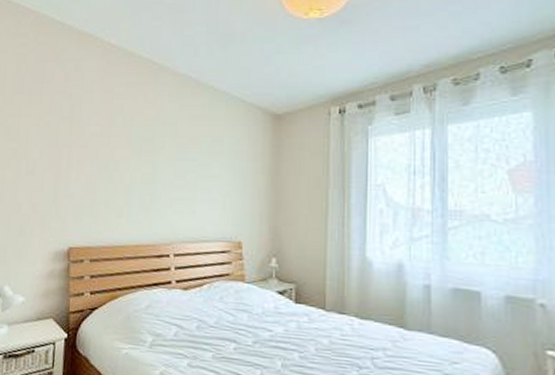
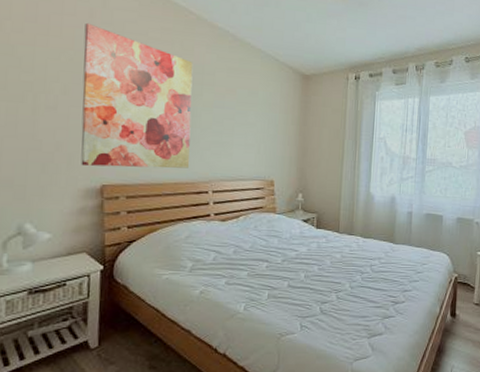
wall art: none [52,87,156,229] -> present [81,22,193,168]

